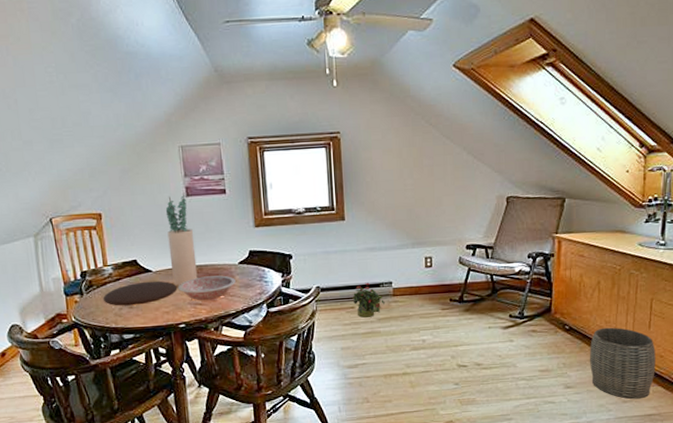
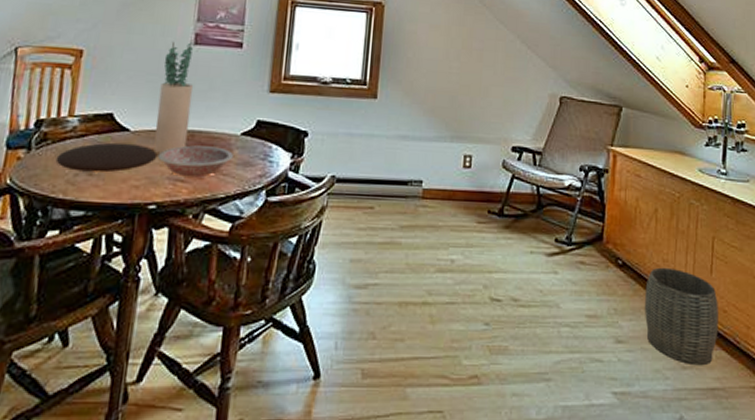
potted plant: present [352,282,384,318] -> none [372,177,411,223]

